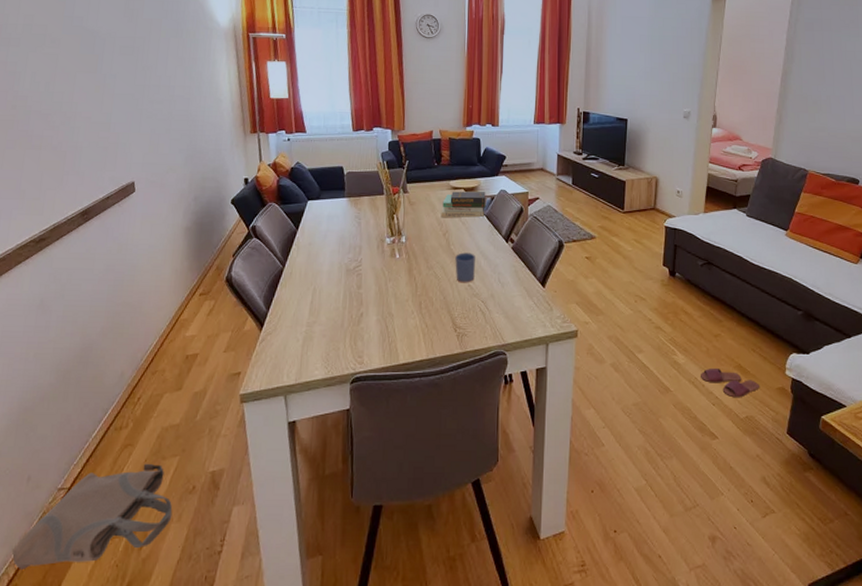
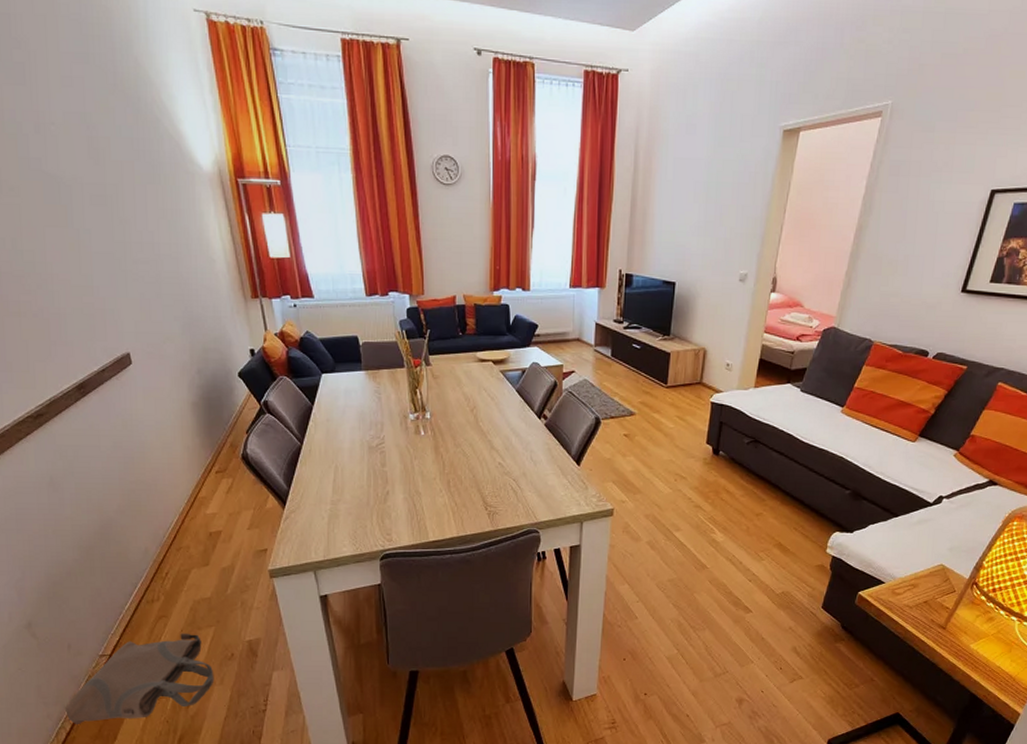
books: present [441,191,488,218] -> none [467,364,519,393]
mug: present [455,252,475,283] -> none [484,429,506,461]
slippers: present [701,369,759,398] -> none [739,547,798,575]

